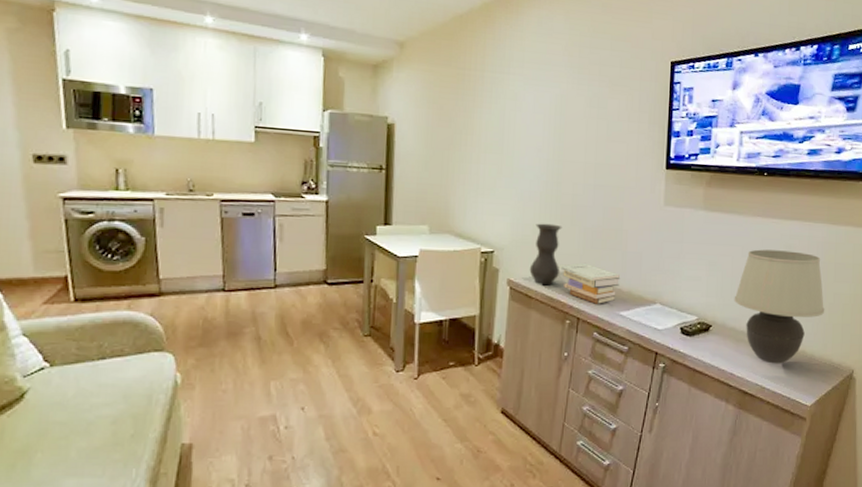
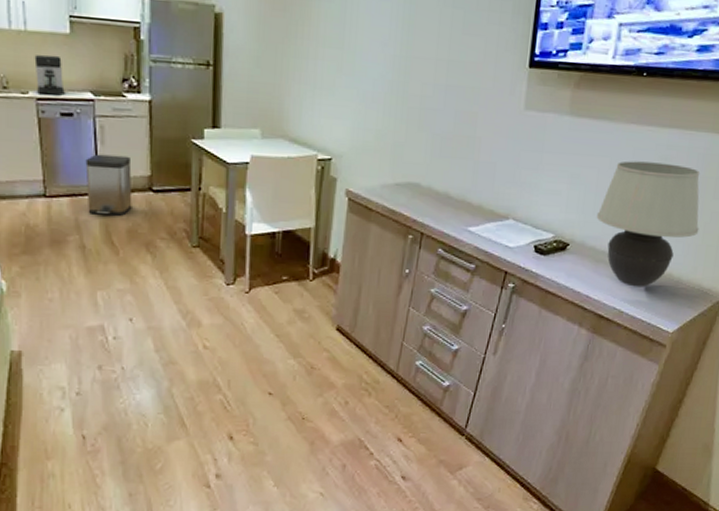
coffee maker: none [220,160,248,197] -> present [34,54,65,96]
pedal bin: none [264,250,308,308] -> present [85,154,132,216]
vase: present [529,223,562,286] -> none [370,128,408,197]
books: present [559,262,621,304] -> none [403,173,471,219]

